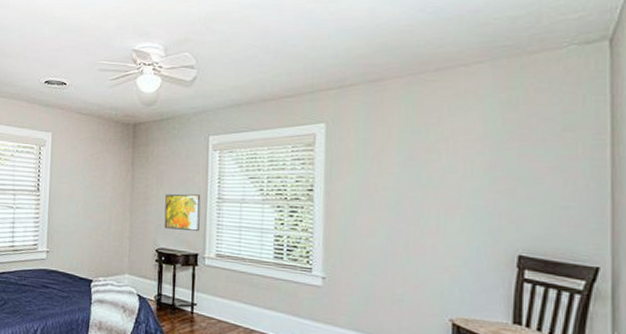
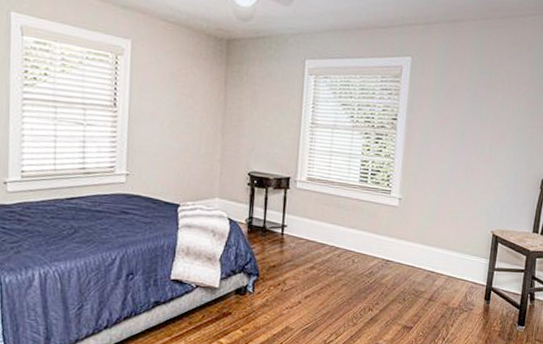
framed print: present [164,194,201,232] -> none [257,116,295,156]

